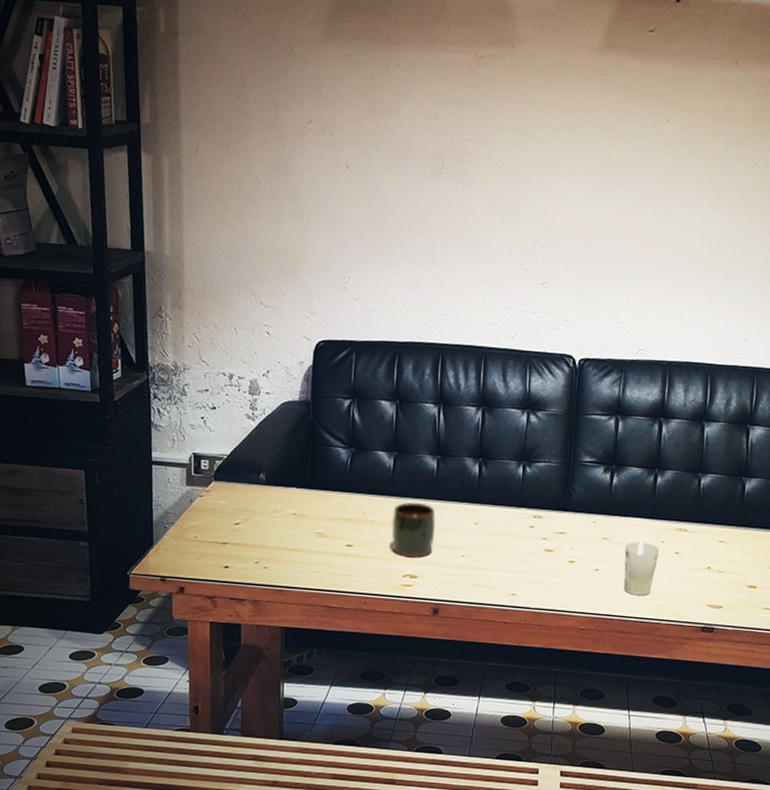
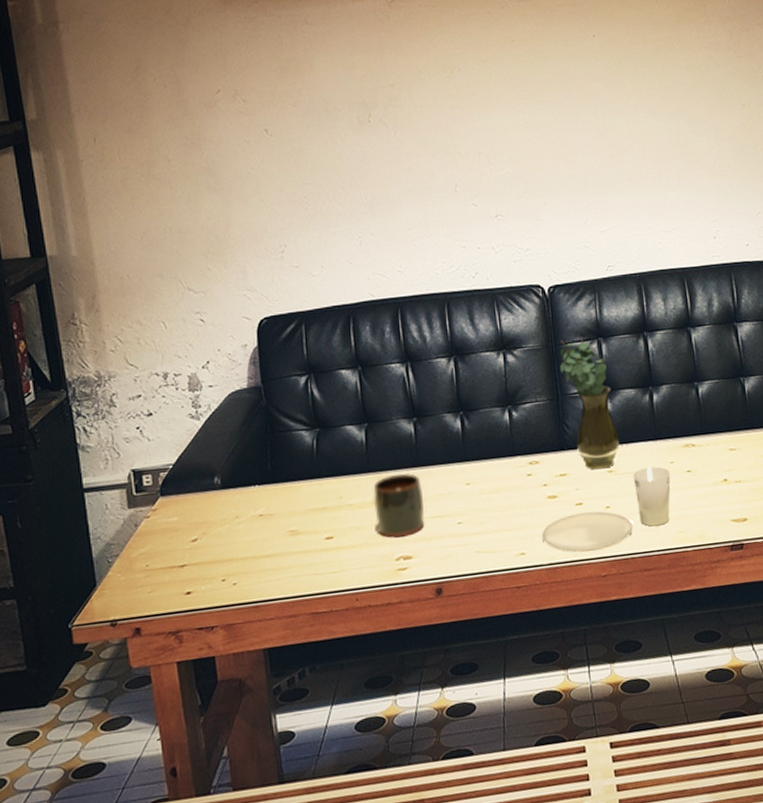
plate: none [532,569,617,606] -> present [541,511,634,553]
vase: none [577,411,621,535] -> present [560,338,620,470]

